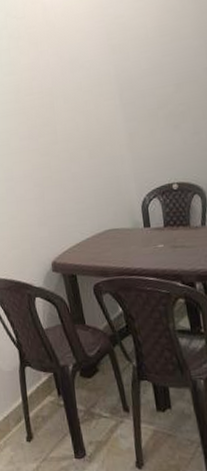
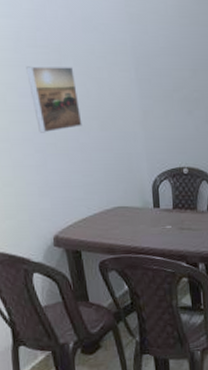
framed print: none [25,106,74,169] -> present [26,66,82,133]

